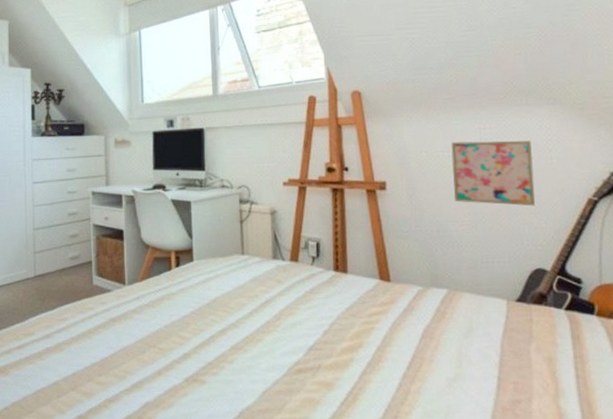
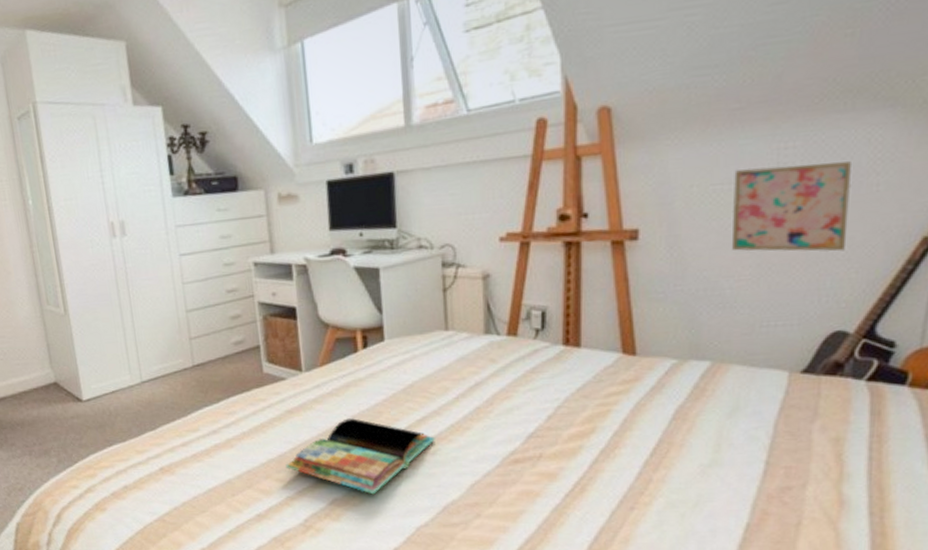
book: none [106,328,233,399] -> present [286,418,435,495]

